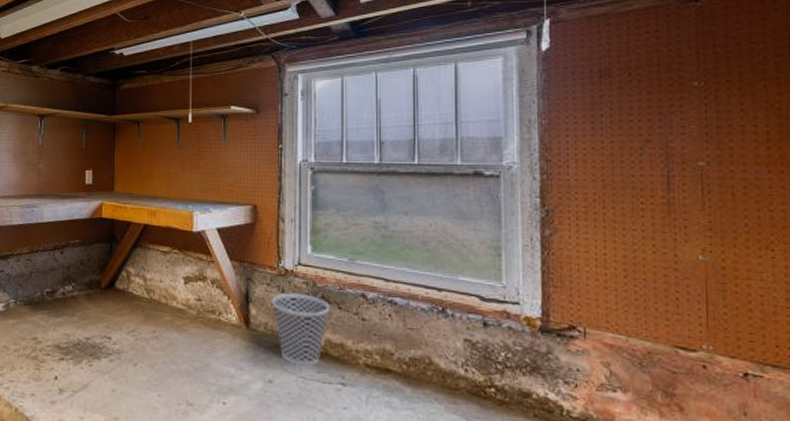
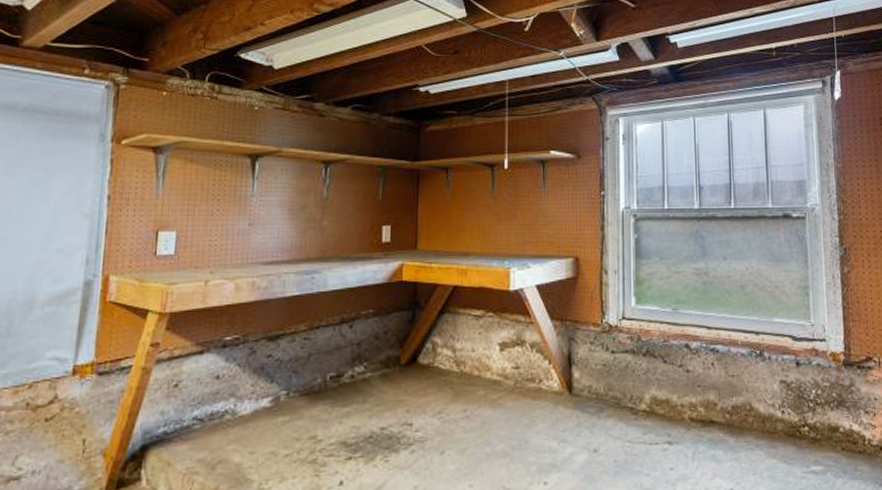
wastebasket: present [272,293,330,367] -> none [596,350,655,429]

